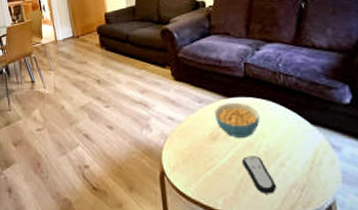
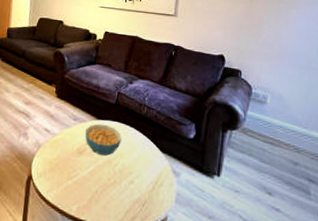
remote control: present [241,156,277,194] -> none [99,171,124,206]

